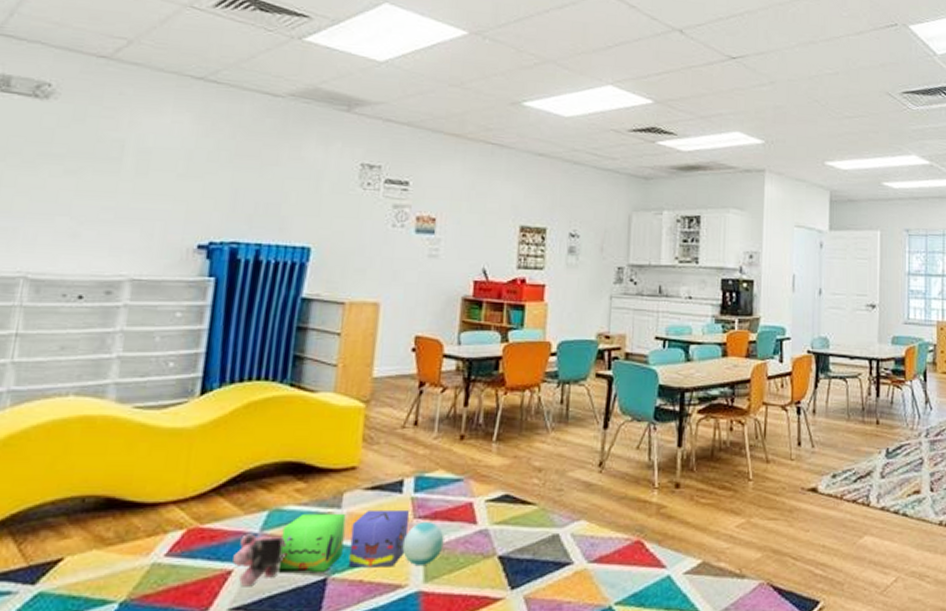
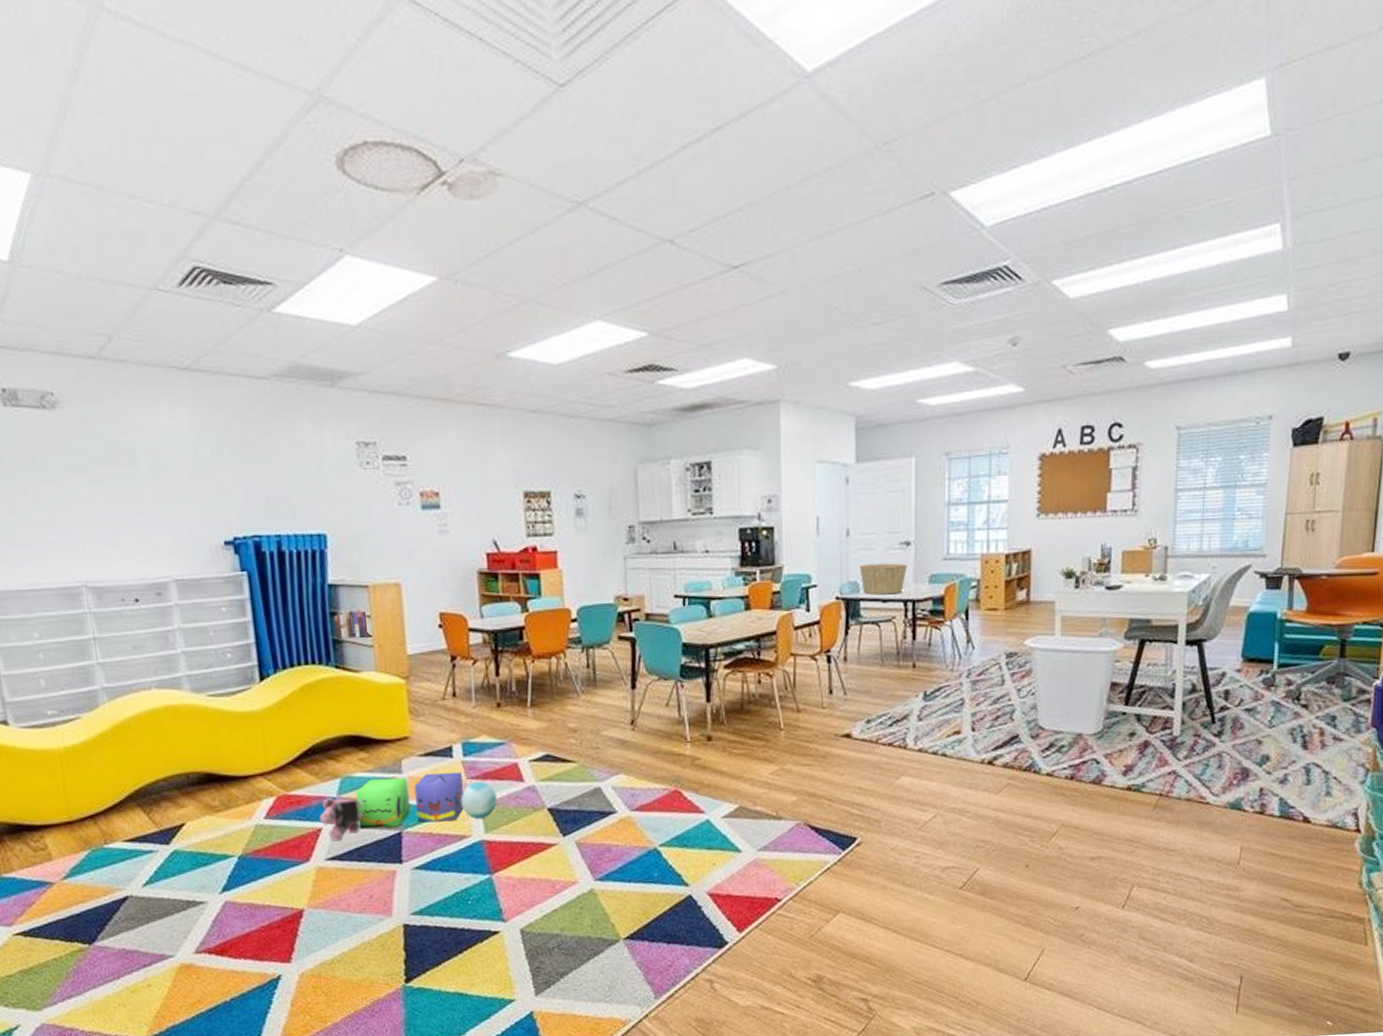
books: none [298,325,340,356] -> present [334,609,374,639]
basket: none [830,322,872,352] -> present [859,563,907,595]

